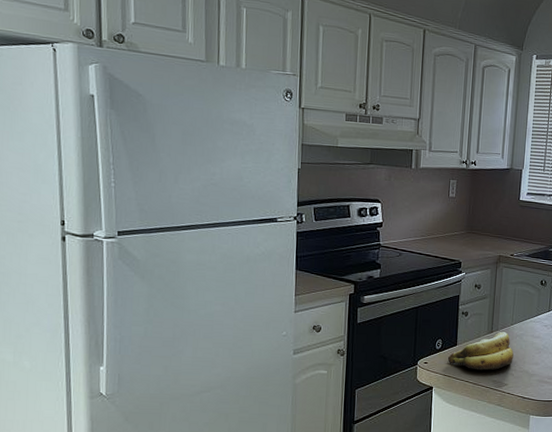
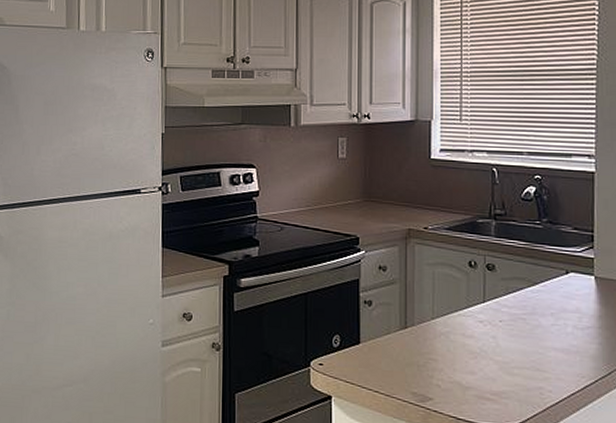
banana: present [448,331,514,371] -> none [350,327,438,378]

